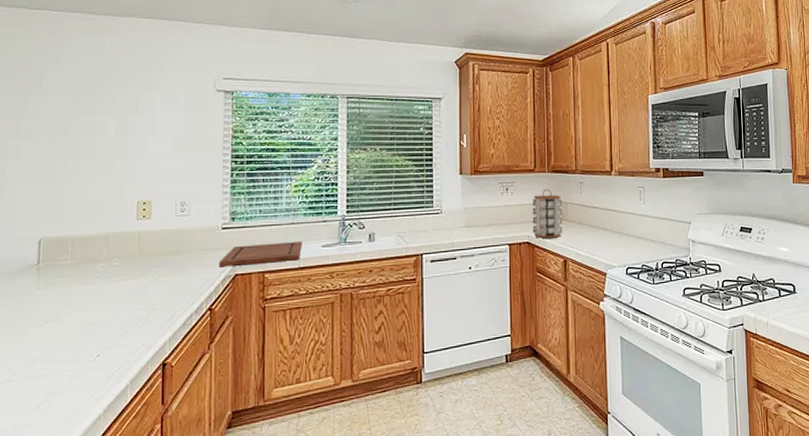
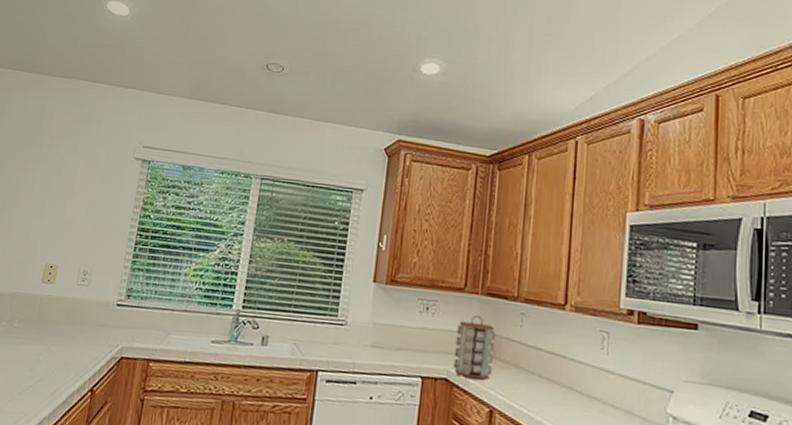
cutting board: present [219,241,302,268] -> none [107,326,192,353]

